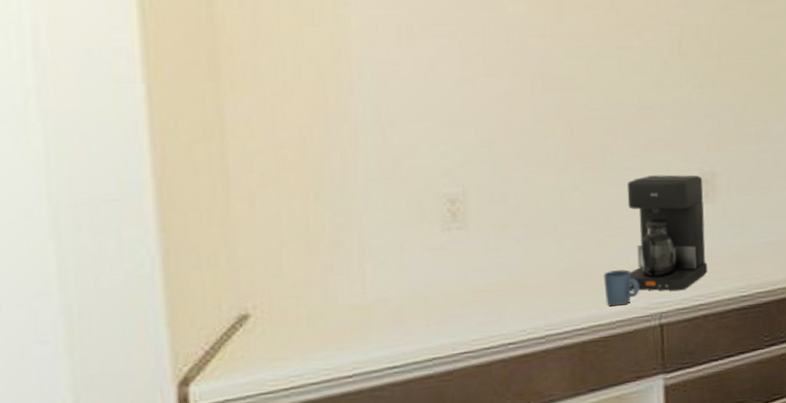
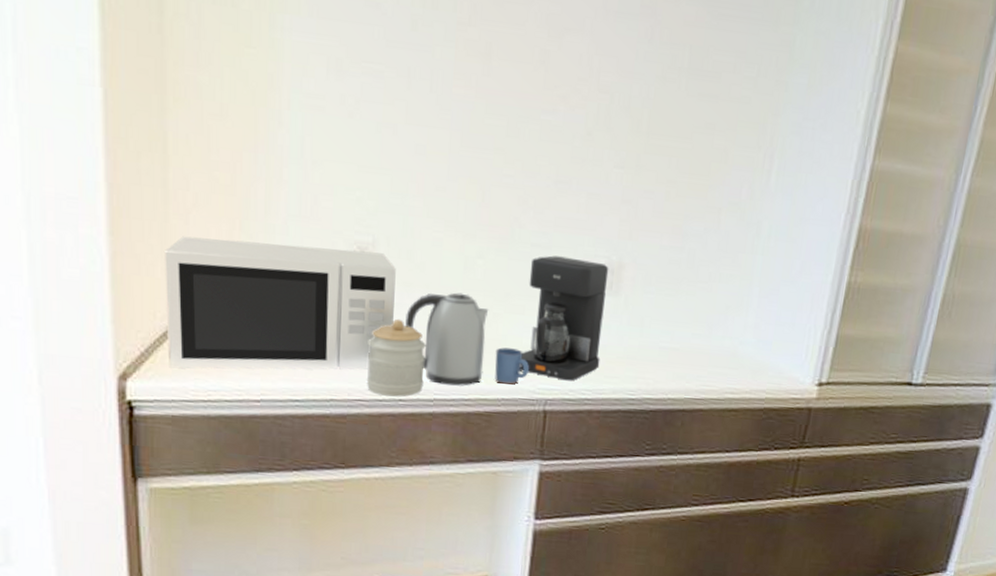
microwave: none [229,201,494,362] -> present [165,236,396,370]
jar: none [468,262,533,344] -> present [366,318,426,398]
kettle: none [506,225,594,320] -> present [405,292,489,387]

